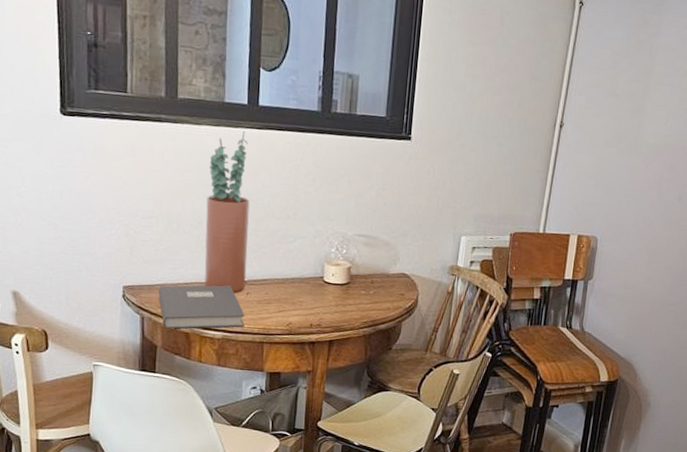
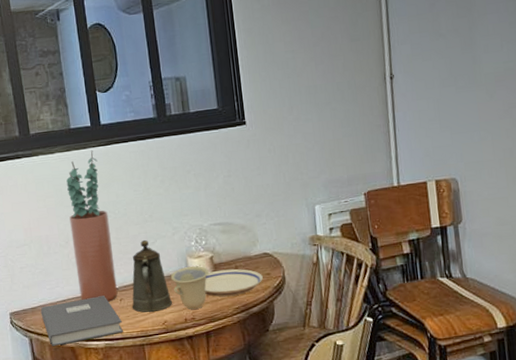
coffee pot: none [258,237,301,312] -> present [132,240,172,312]
cup: none [303,272,344,316] -> present [170,265,209,309]
plate: none [336,281,396,310] -> present [204,268,263,297]

